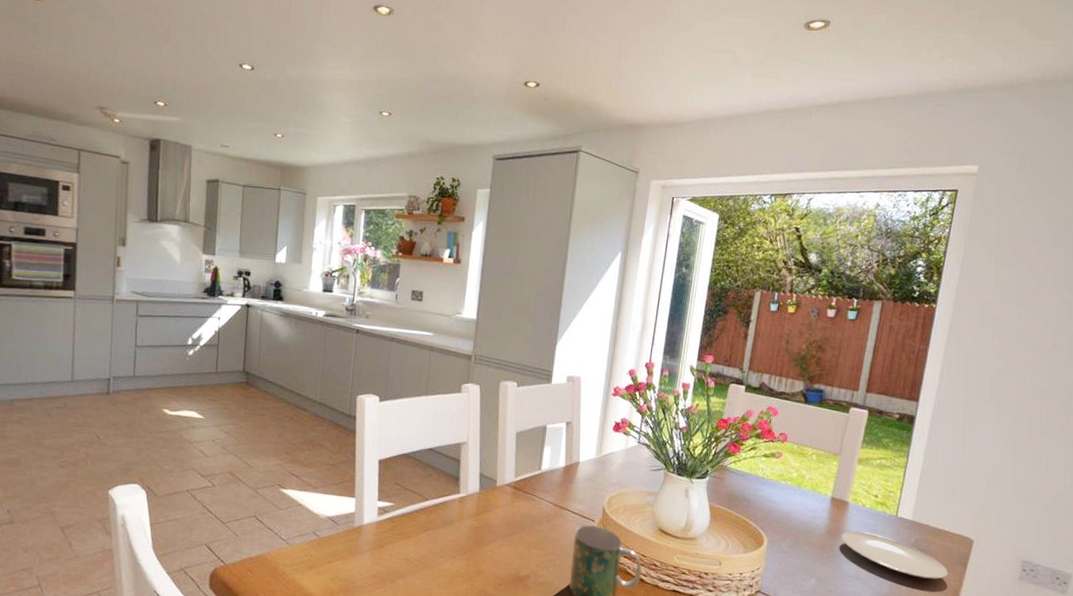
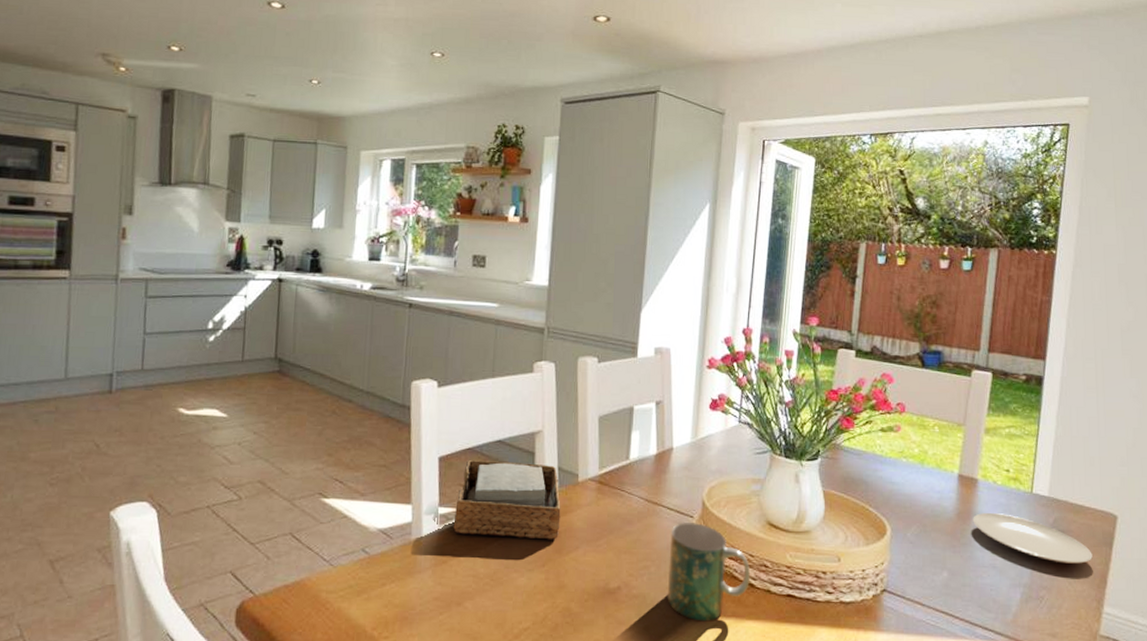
napkin holder: none [389,464,481,534] -> present [453,460,561,540]

